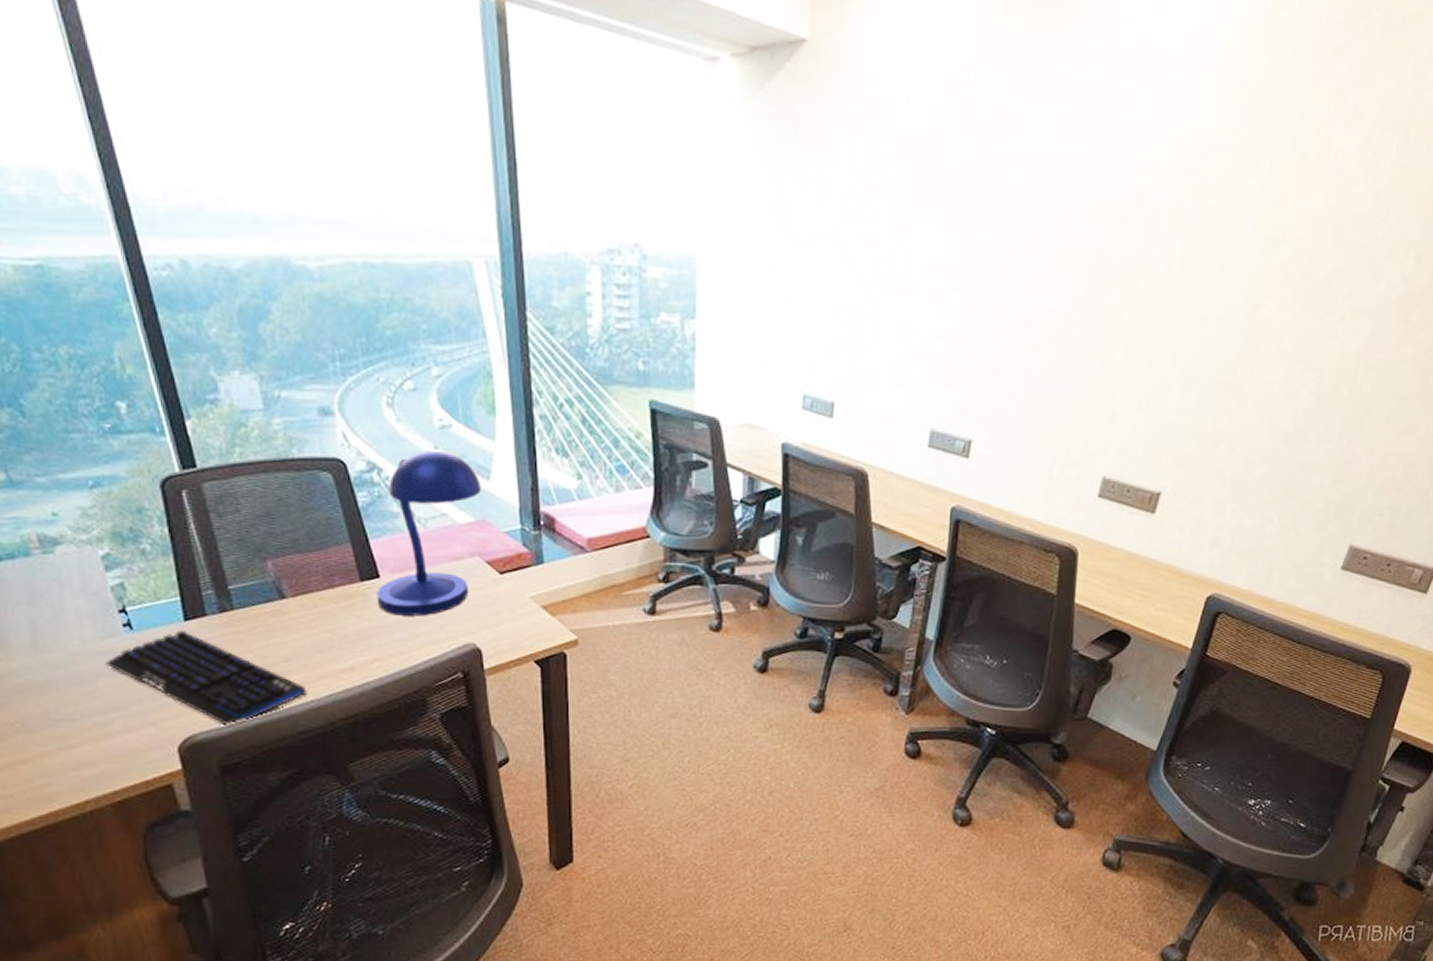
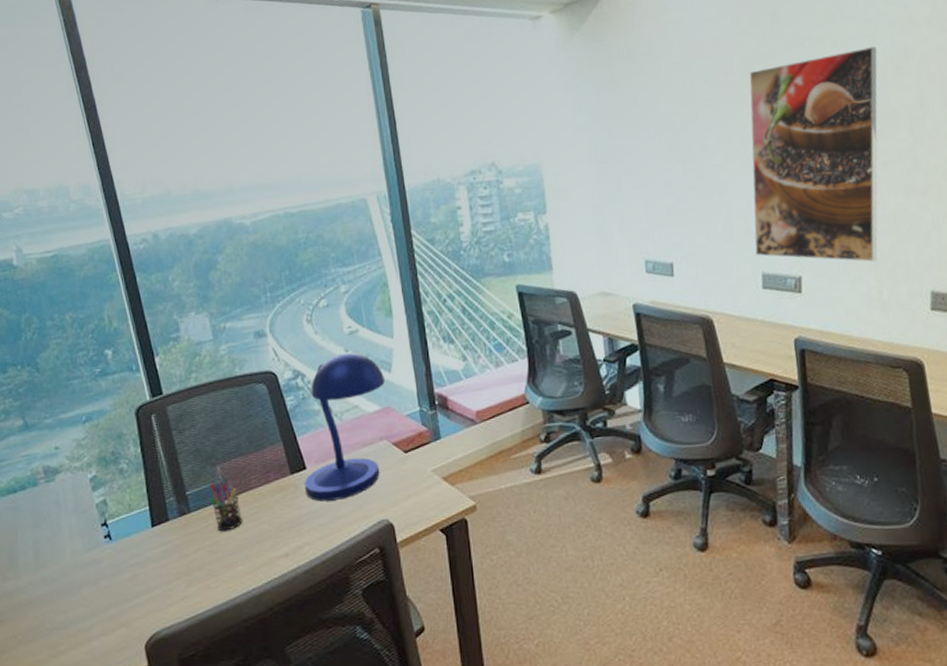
keyboard: present [105,630,307,726] -> none [90,535,250,621]
pen holder: none [259,580,300,635] -> present [210,482,243,532]
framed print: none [928,181,1108,435] -> present [749,47,877,262]

